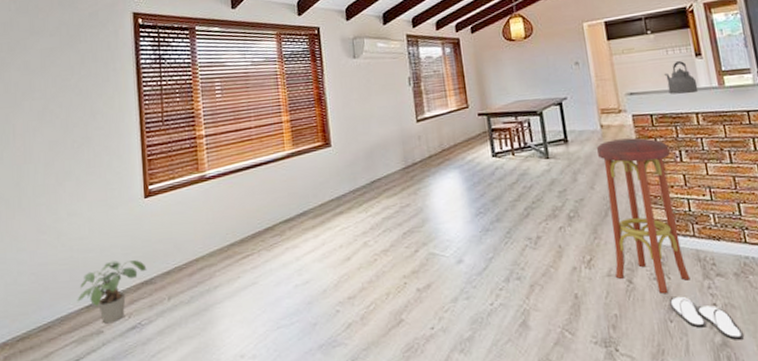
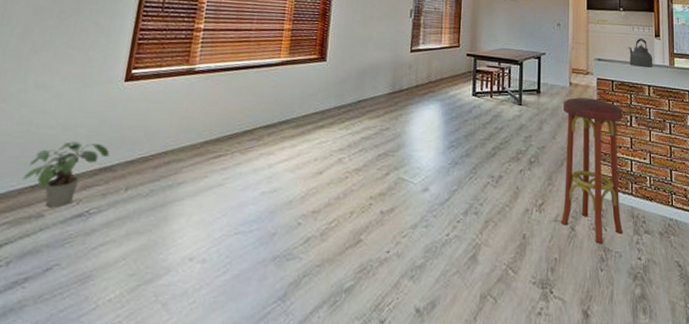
slippers: present [669,296,744,340] -> none [602,247,659,294]

